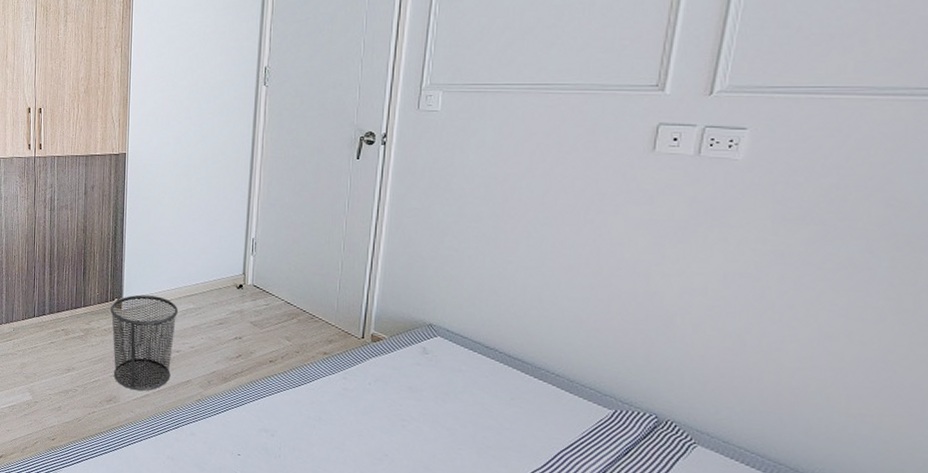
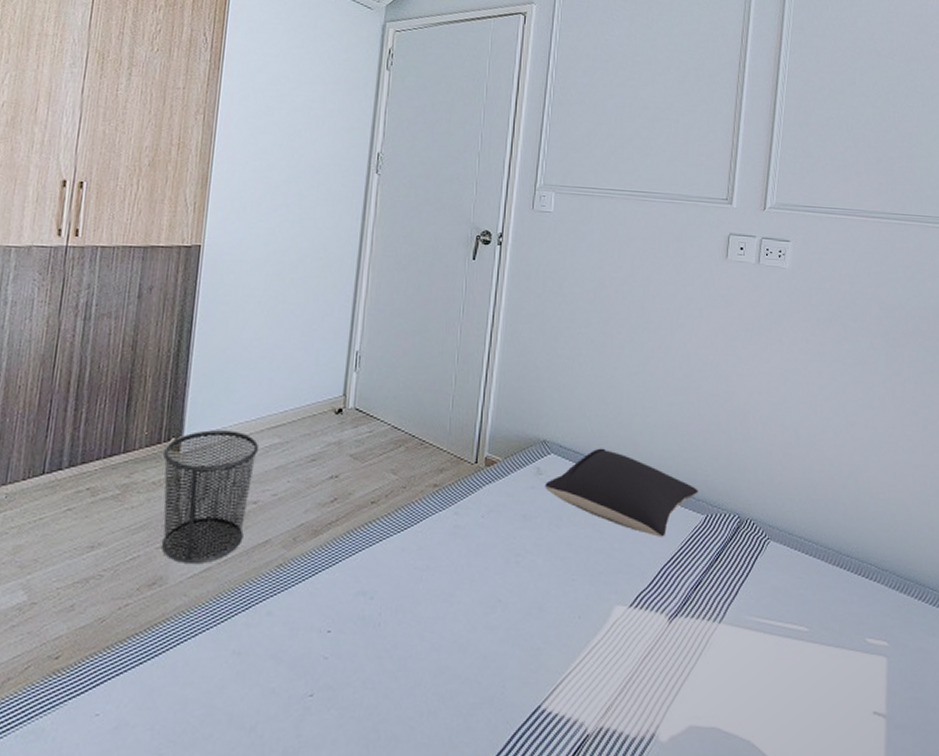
pillow: none [431,335,606,425] -> present [545,448,698,537]

